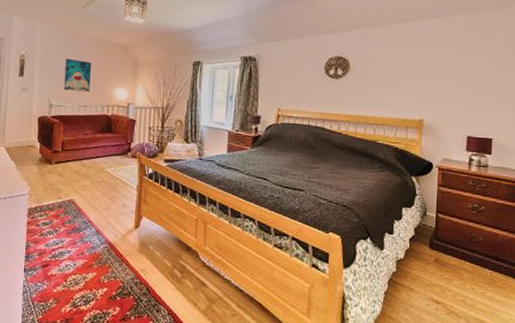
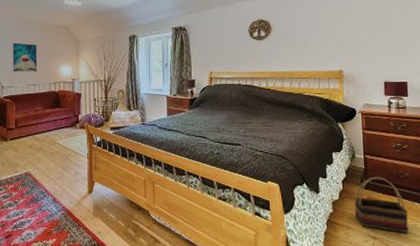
basket: none [419,237,478,301] -> present [354,176,408,234]

